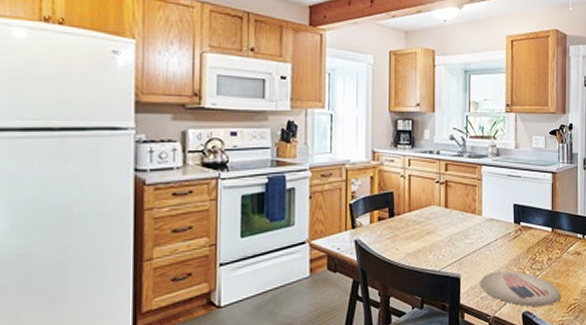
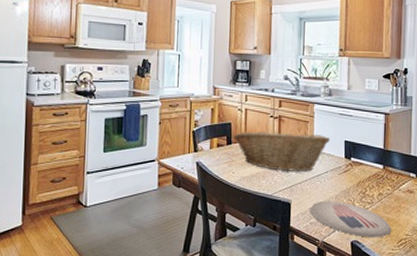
fruit basket: none [395,198,500,243] -> present [233,131,331,172]

